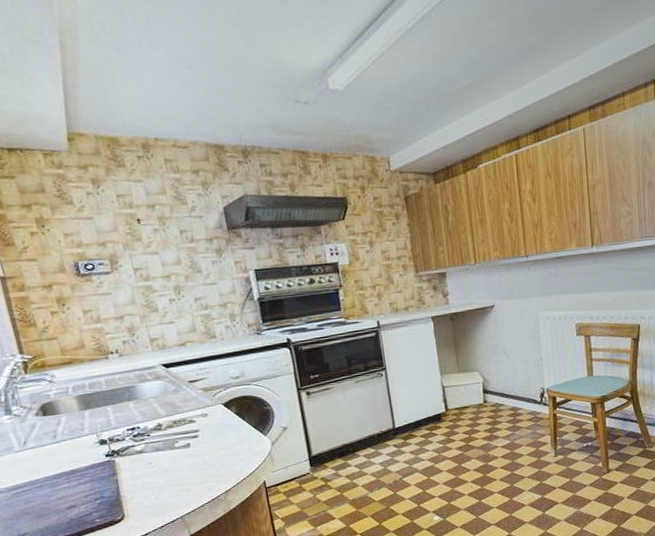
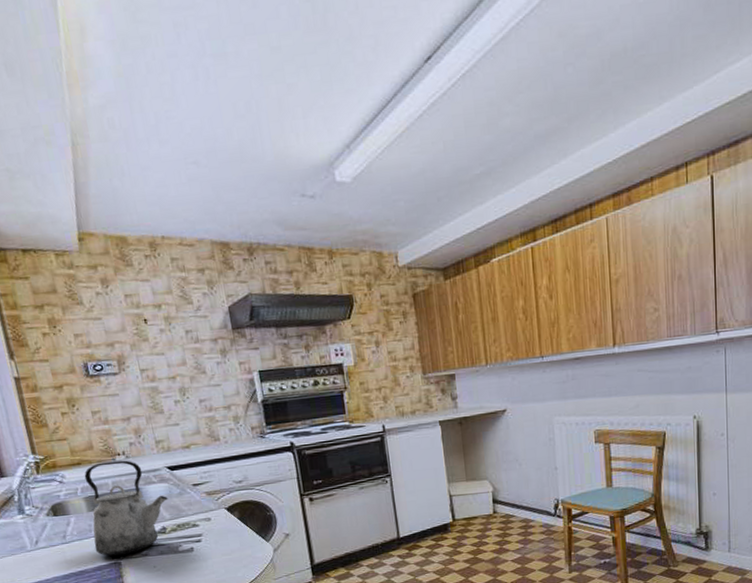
kettle: none [75,358,163,454] -> present [84,460,168,556]

